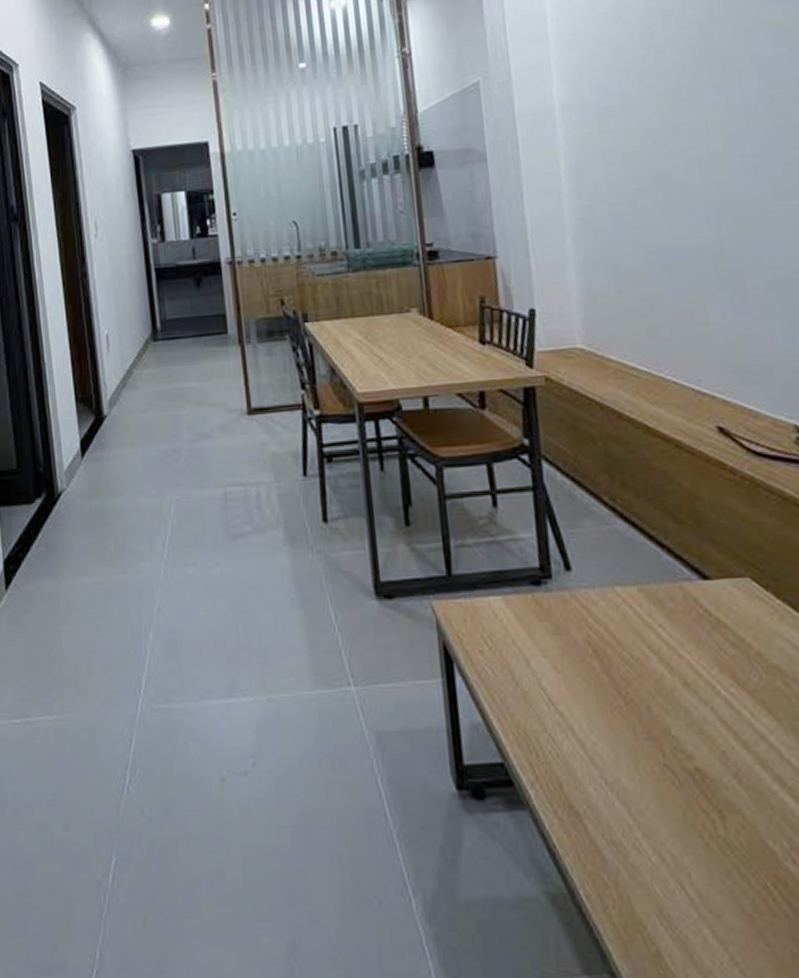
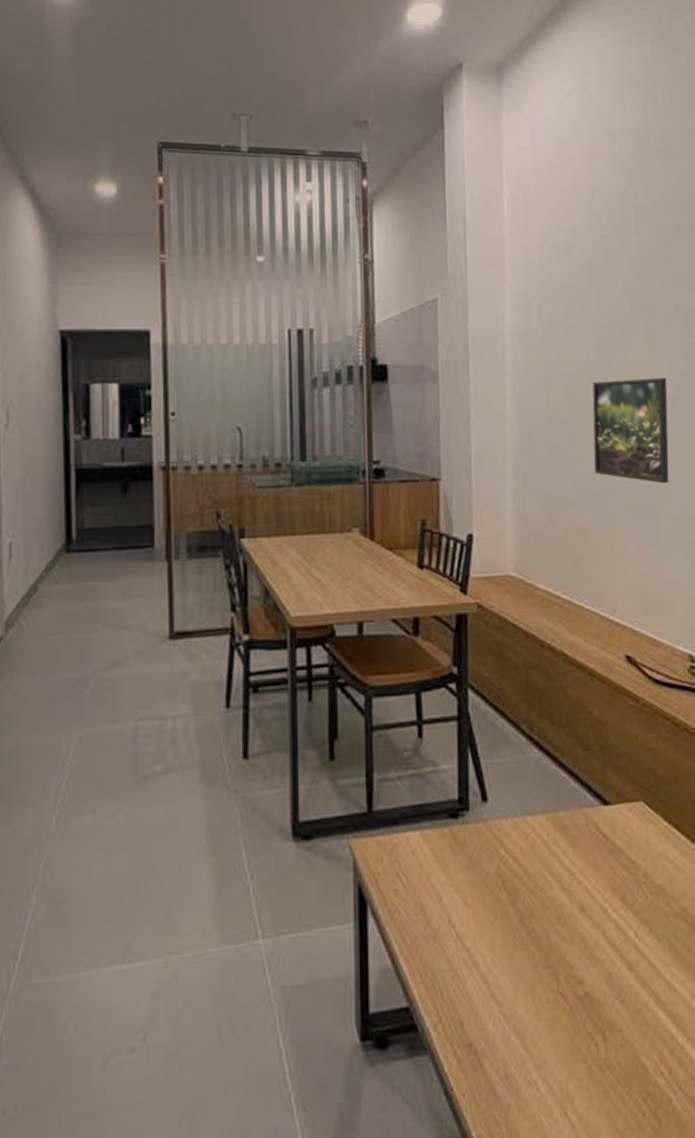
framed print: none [656,134,756,247] -> present [592,377,669,484]

